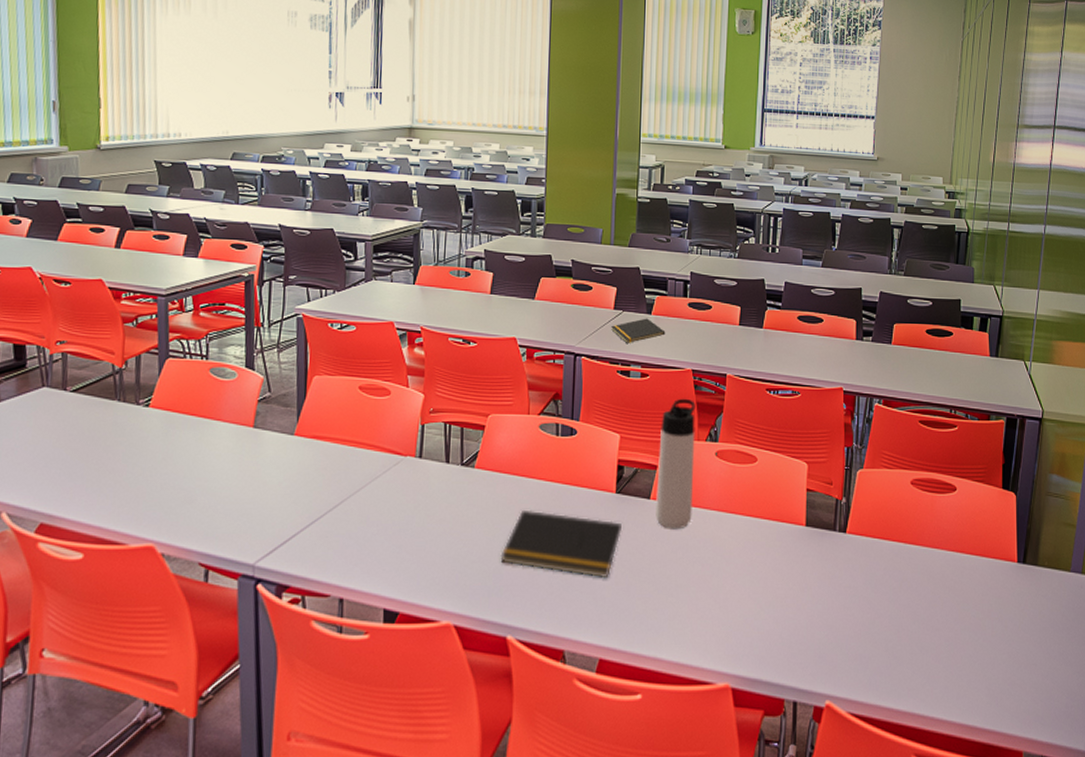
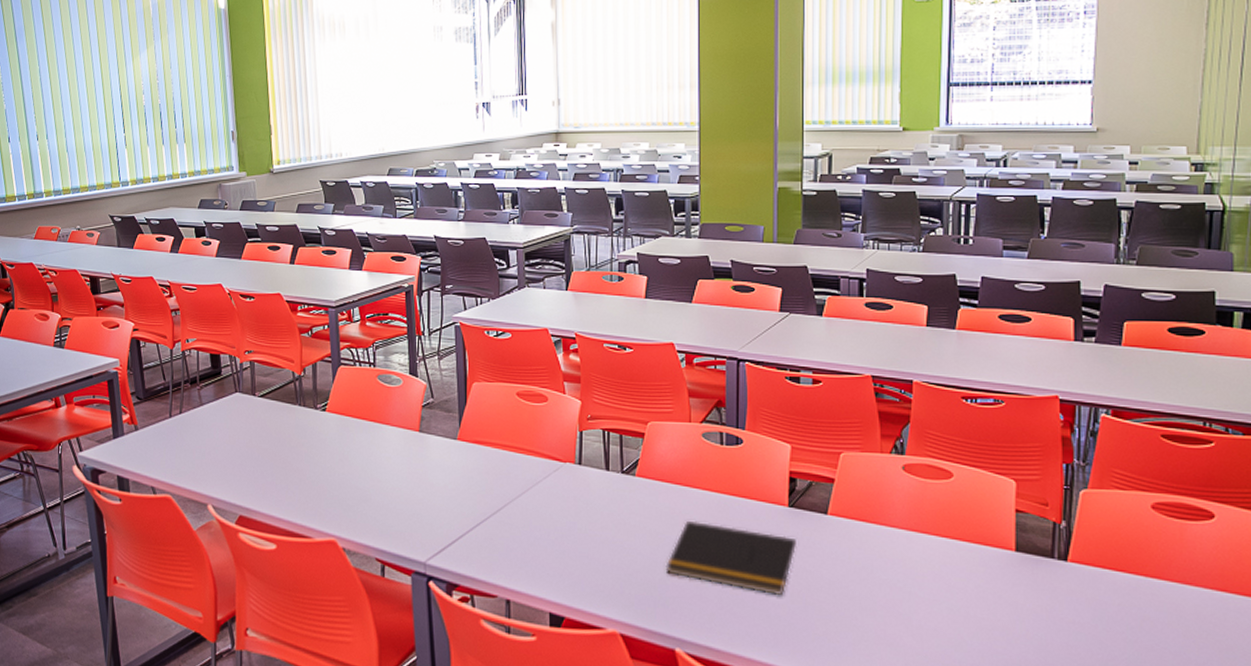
notepad: present [611,318,666,343] -> none [777,320,839,347]
thermos bottle: present [656,398,696,530] -> none [834,406,878,548]

